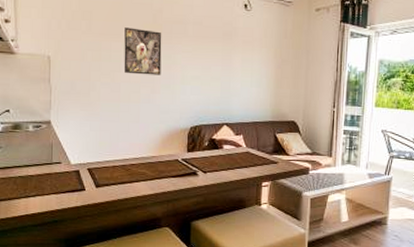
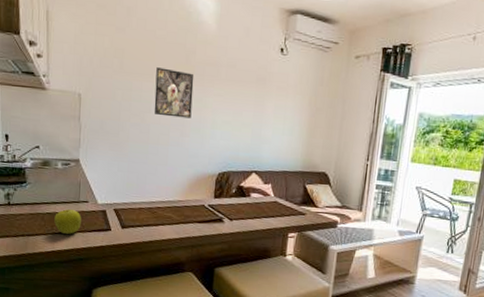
fruit: none [27,172,55,196] -> present [54,209,81,234]

